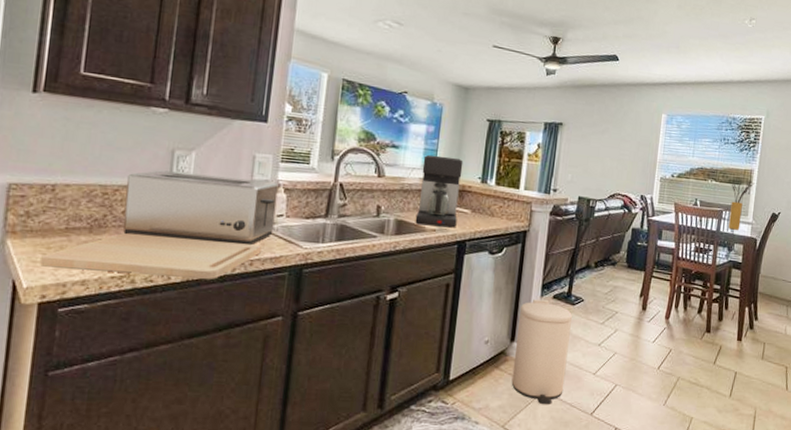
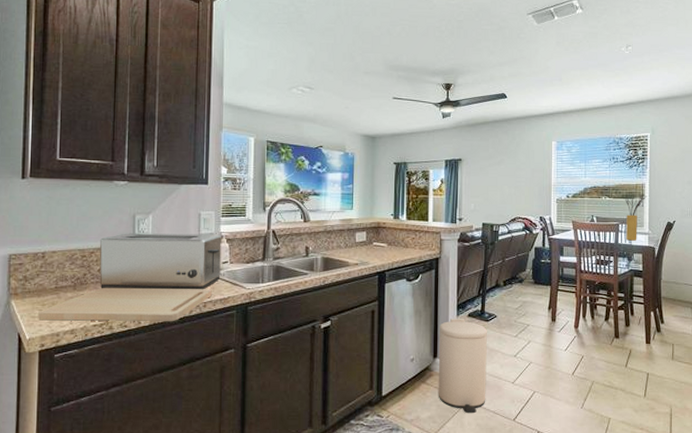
coffee maker: present [415,154,464,228] -> none [339,198,377,261]

